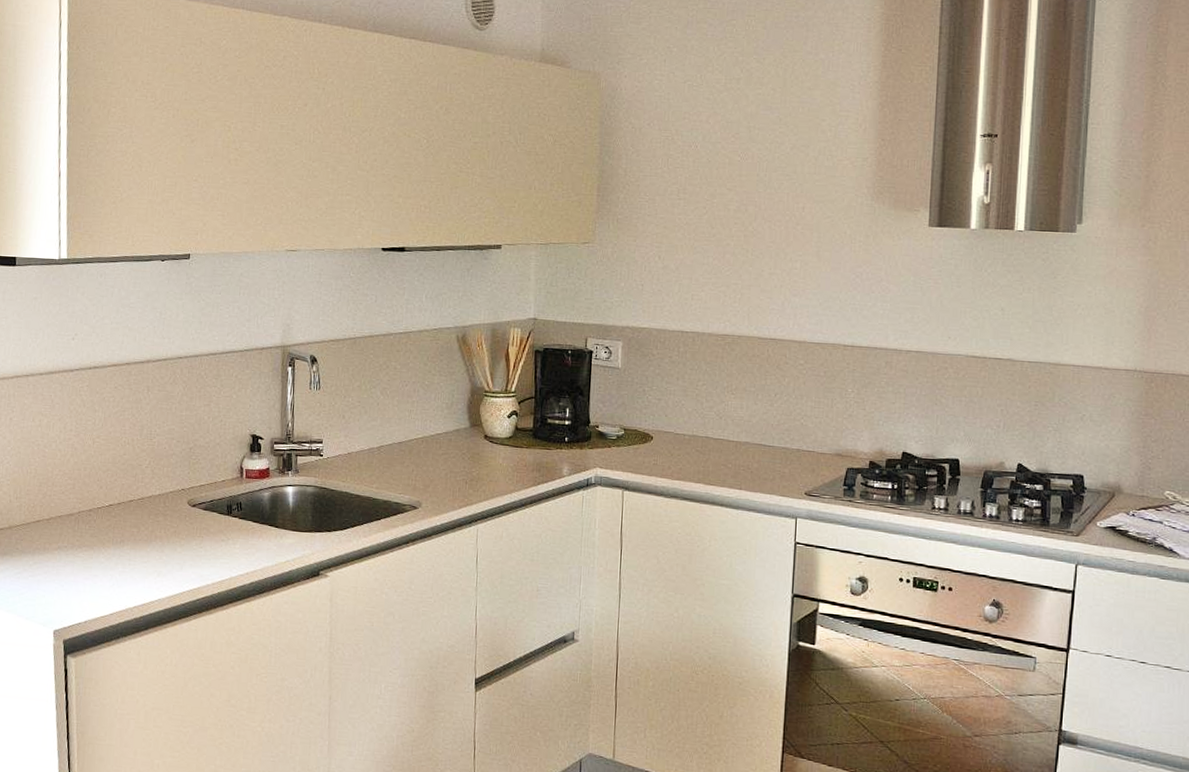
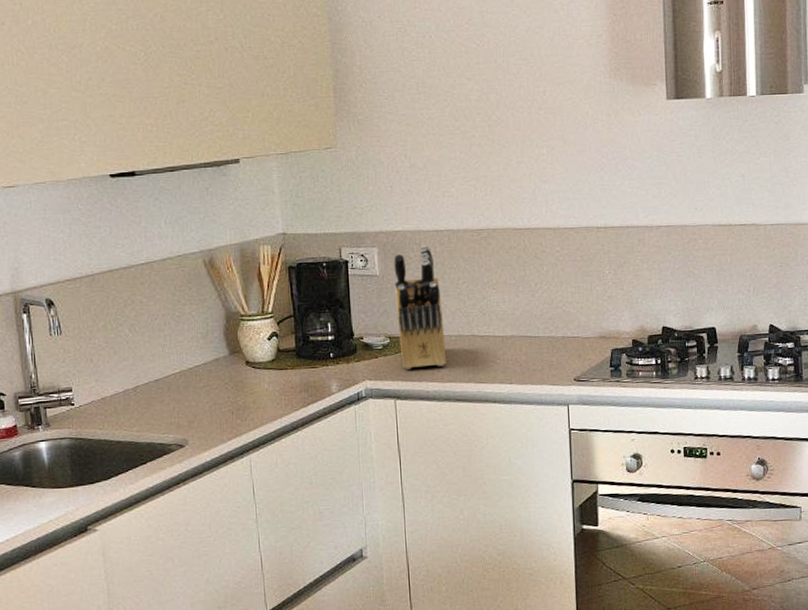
knife block: none [633,343,680,463] -> present [394,244,446,369]

